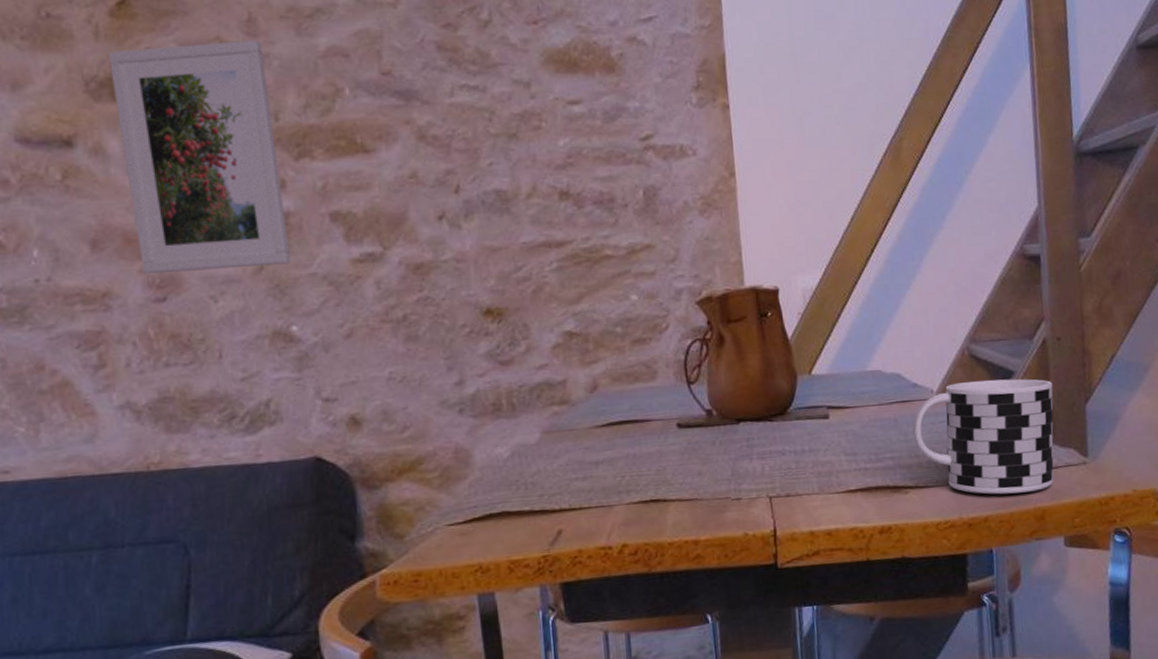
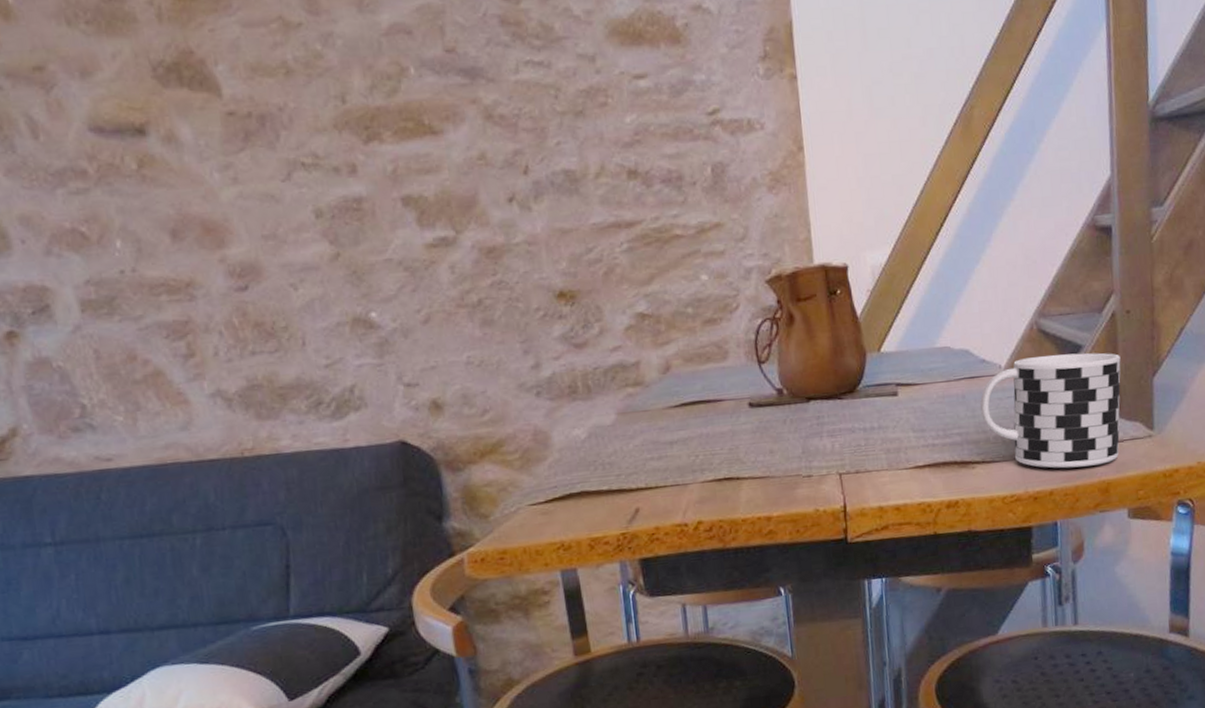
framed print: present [107,39,291,275] -> none [172,18,366,264]

